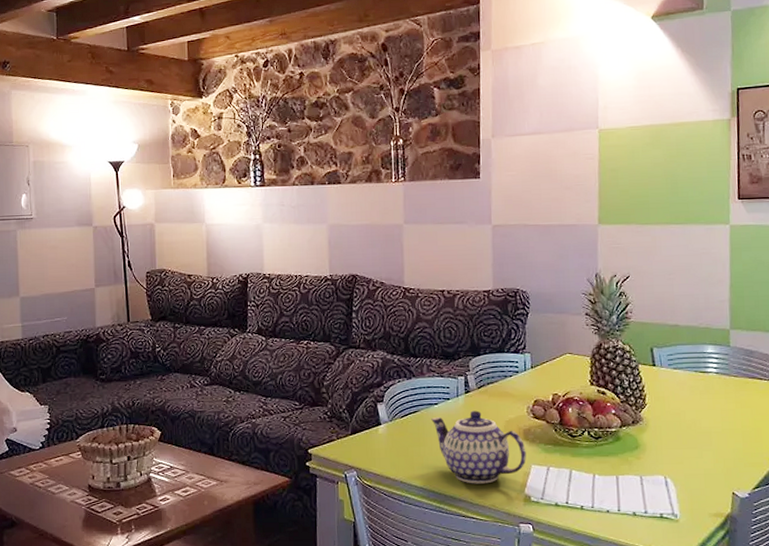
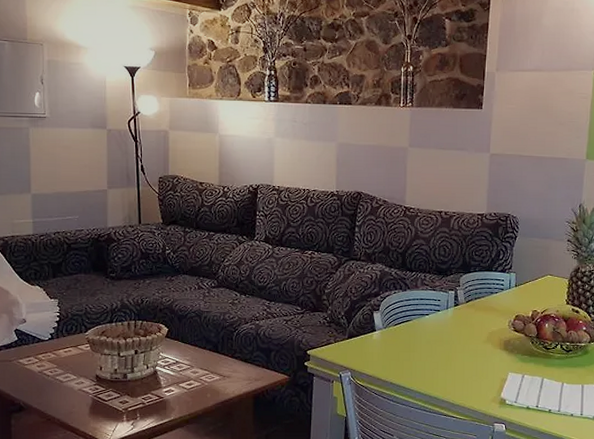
teapot: present [431,410,526,484] -> none [422,322,505,388]

